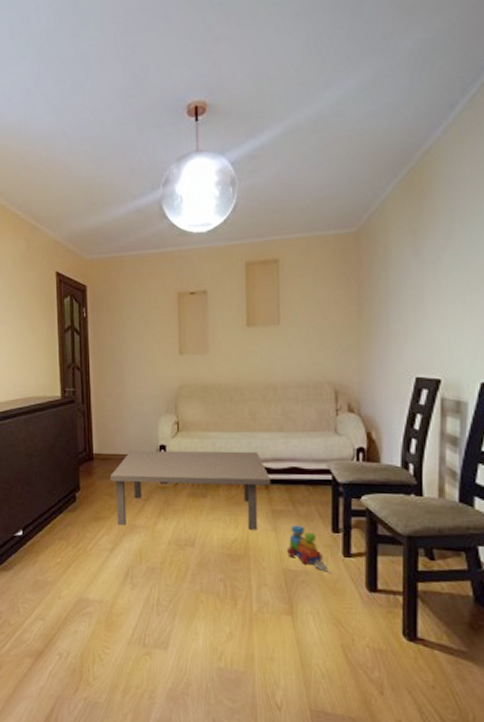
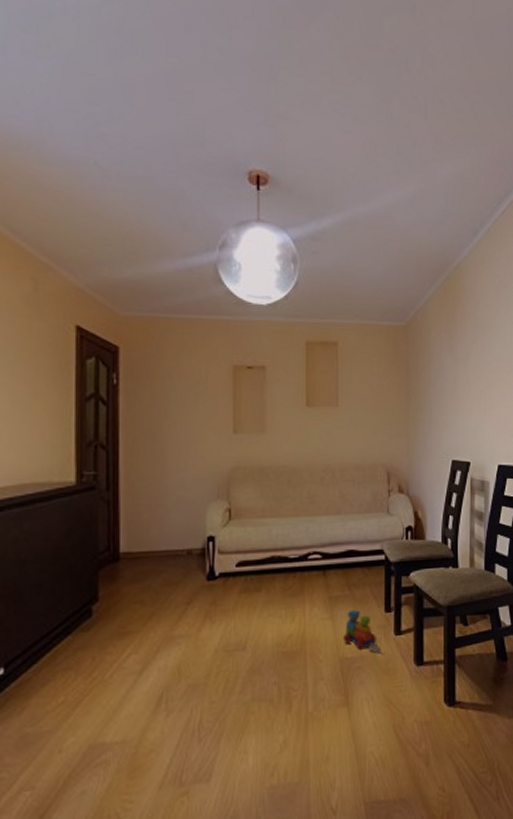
coffee table: present [109,450,271,530] -> none [141,537,329,638]

